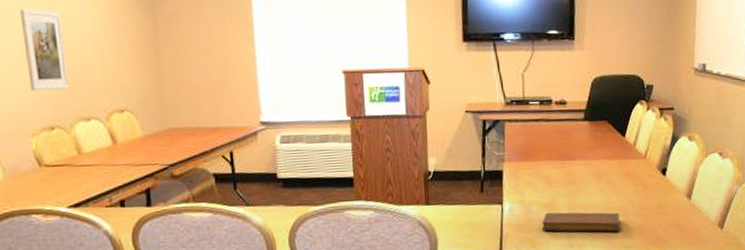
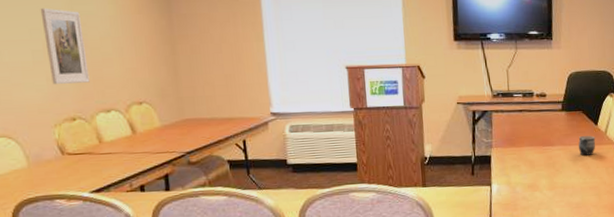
notebook: present [541,212,620,232] -> none [526,192,594,209]
mug: none [603,148,623,171] -> present [578,135,596,156]

